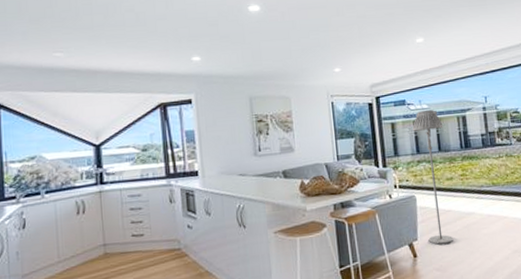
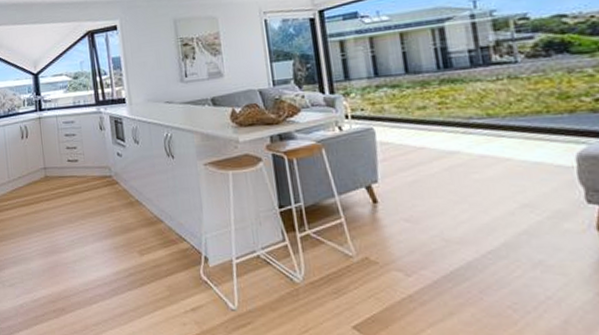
floor lamp: present [412,109,454,245] -> none [368,21,429,189]

